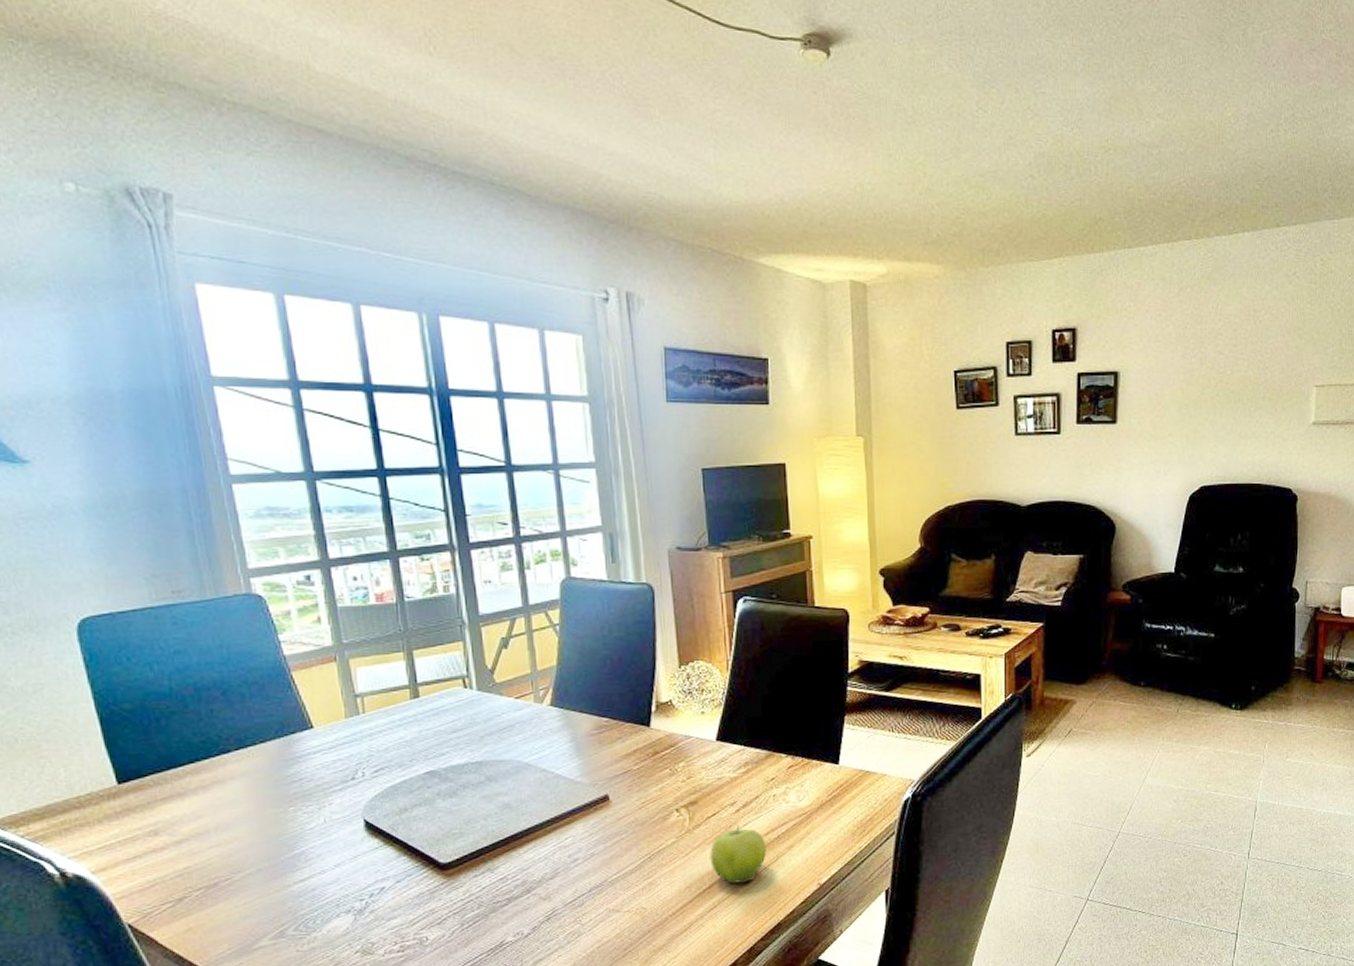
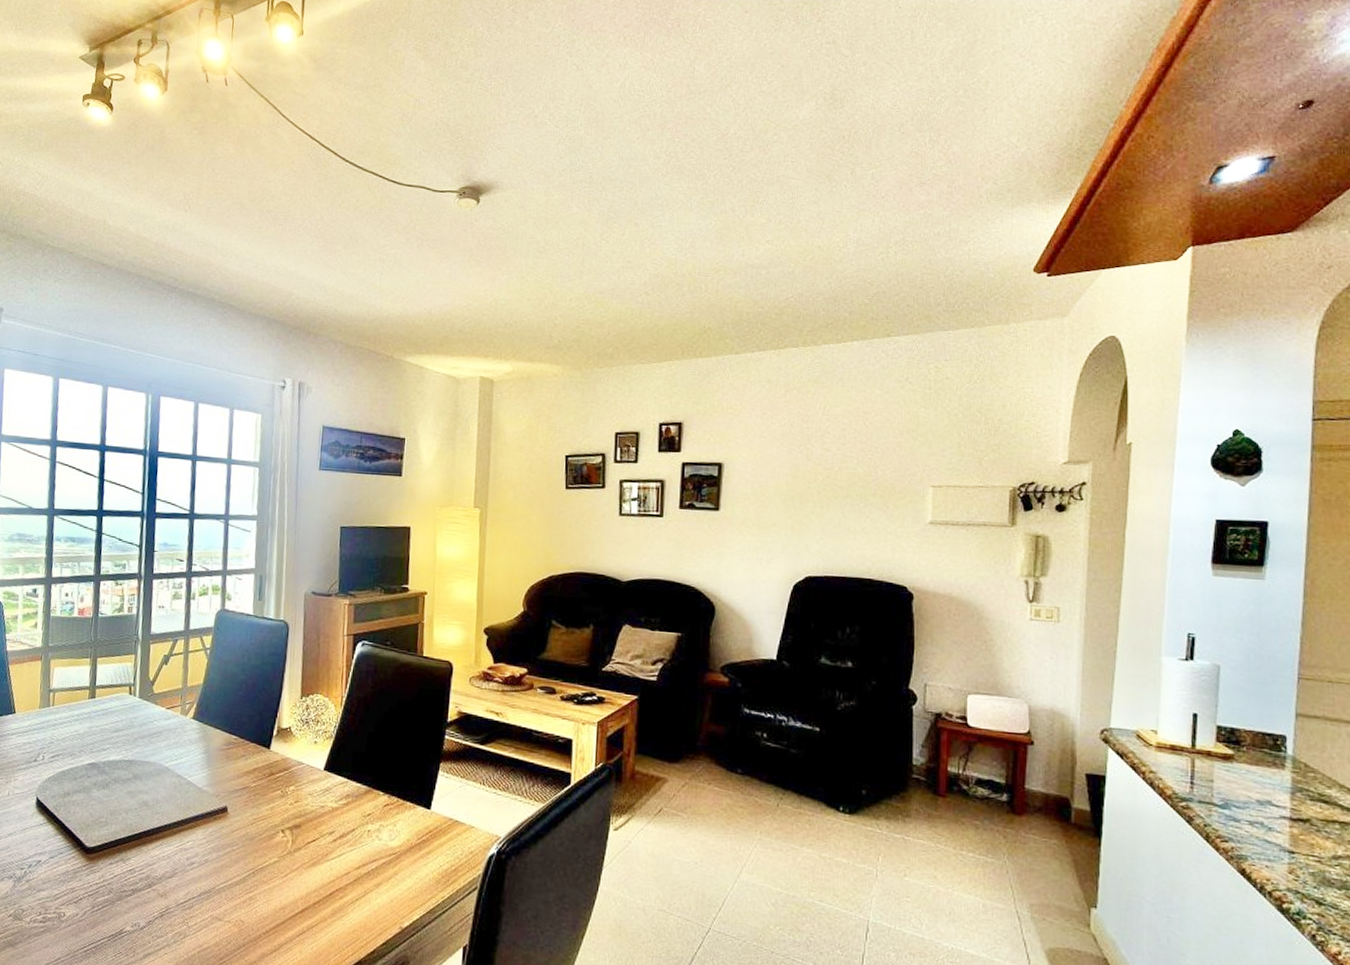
fruit: present [710,825,766,885] -> none [305,854,357,914]

